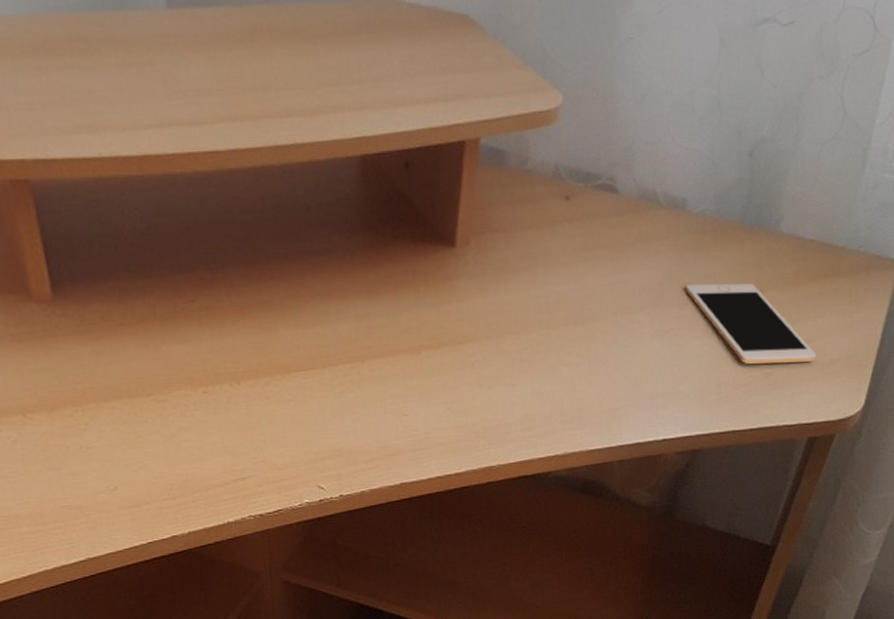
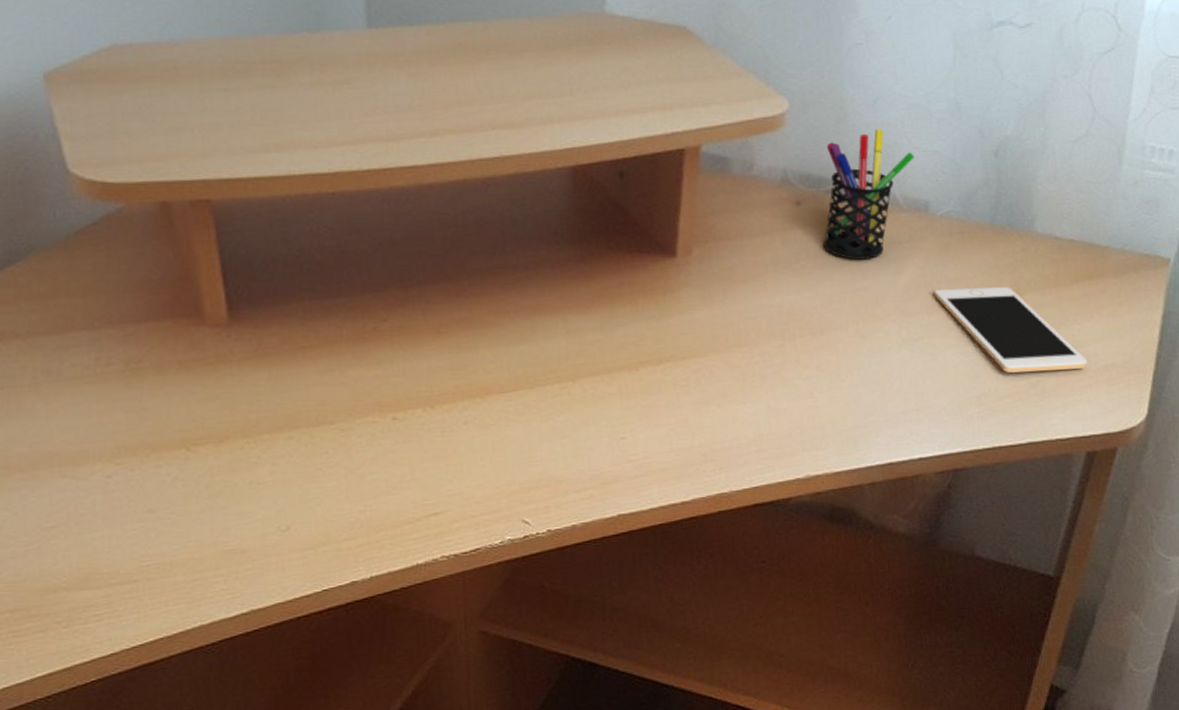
pen holder: none [589,126,676,254] -> present [823,129,915,260]

